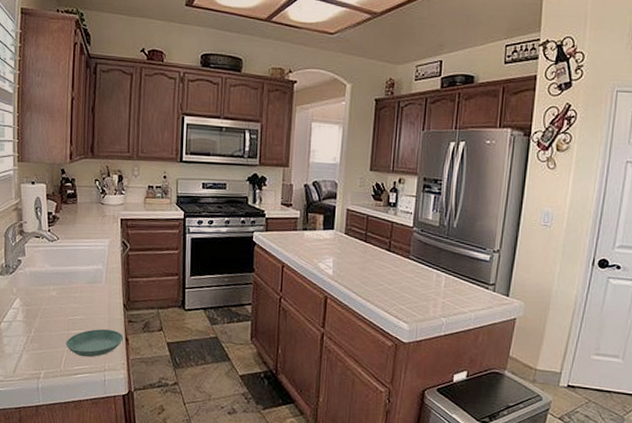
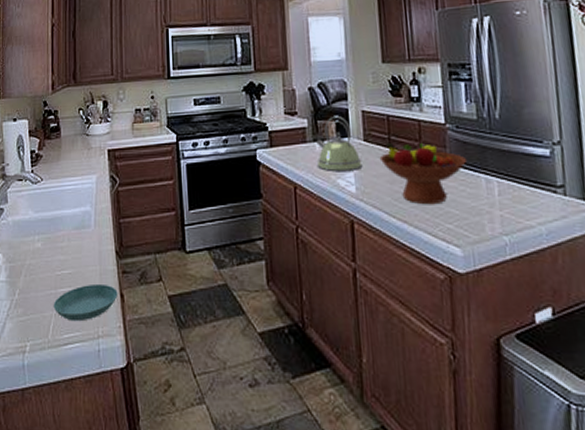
kettle: none [303,210,341,257] -> present [316,115,363,171]
fruit bowl: none [355,237,425,290] -> present [379,142,468,205]

